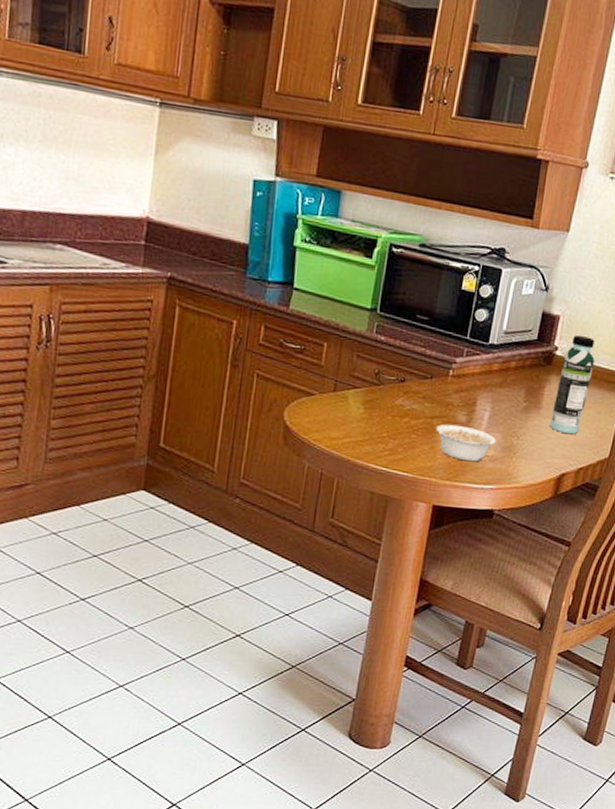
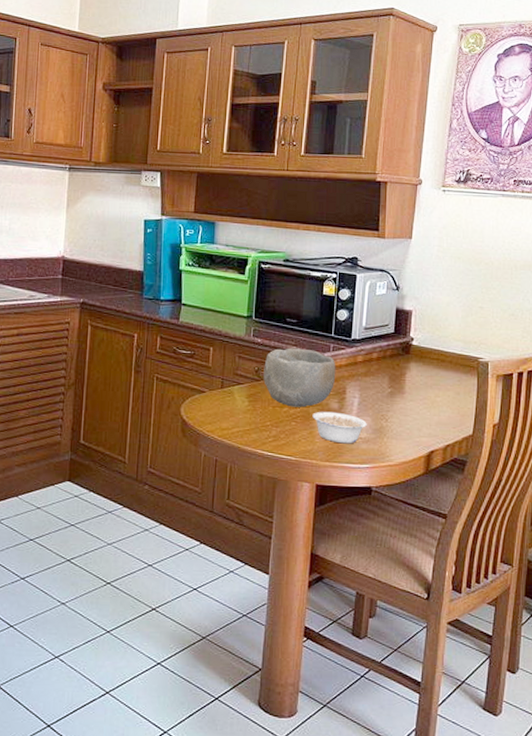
bowl: none [384,349,469,419] -> present [263,348,336,408]
water bottle: present [550,335,595,435] -> none [415,327,448,415]

